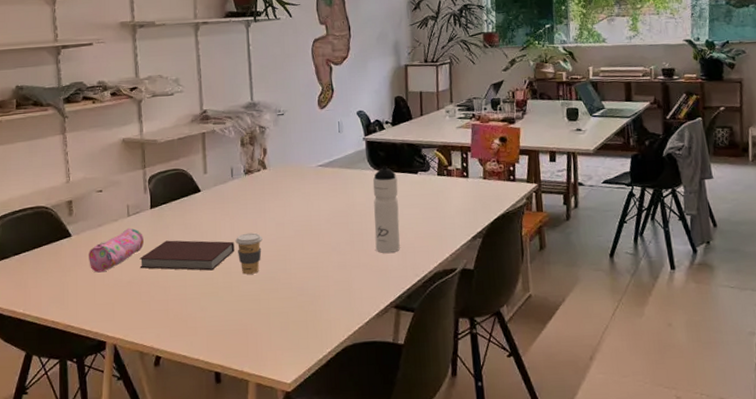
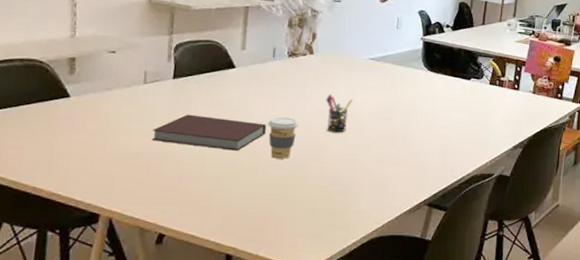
pencil case: present [89,227,144,273] -> none [89,96,161,140]
pen holder: none [283,205,308,243] -> present [325,93,352,133]
water bottle: present [372,165,400,253] -> none [417,67,450,153]

